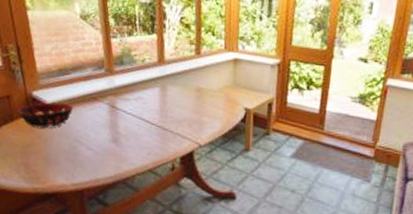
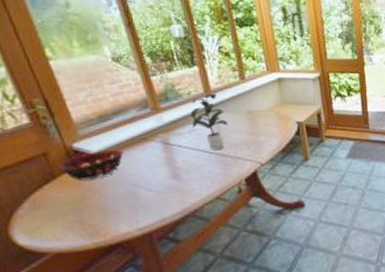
potted plant: none [137,63,175,123] -> present [189,93,229,151]

